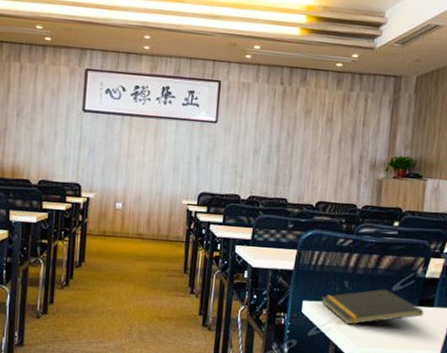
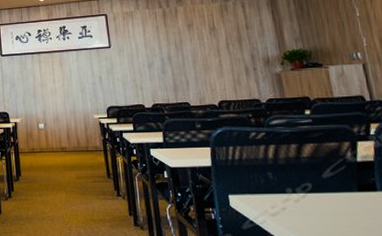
notepad: present [321,289,424,326] -> none [247,177,367,217]

